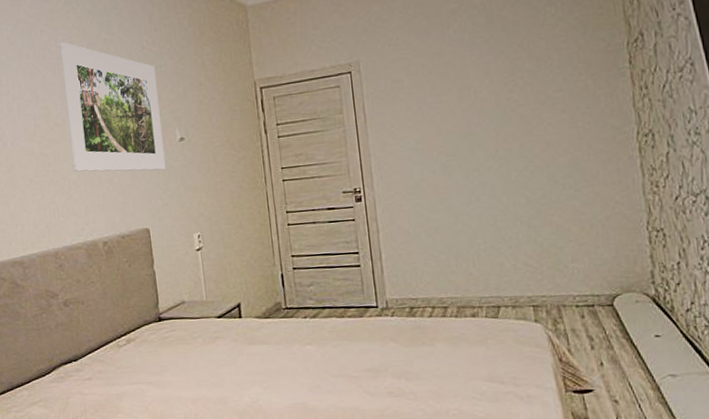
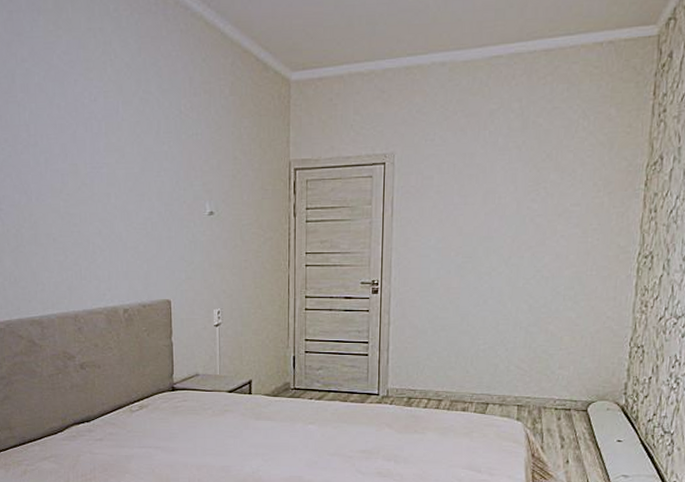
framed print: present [60,42,166,172] -> none [94,96,193,243]

